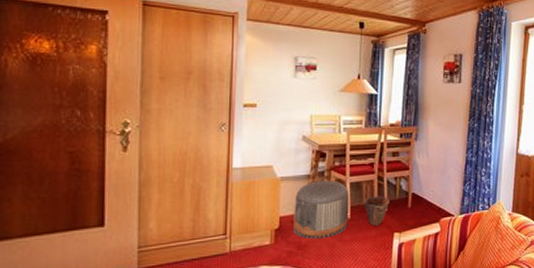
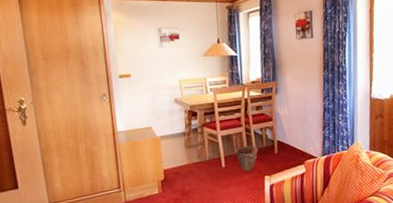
pouf: present [294,180,349,239] -> none [174,135,224,187]

